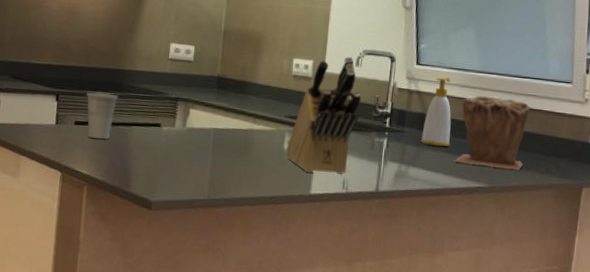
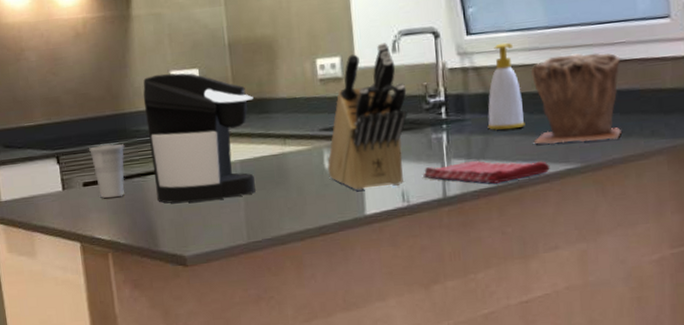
coffee maker: none [137,43,236,159] -> present [143,73,256,203]
dish towel: none [363,164,464,188] -> present [423,161,550,184]

